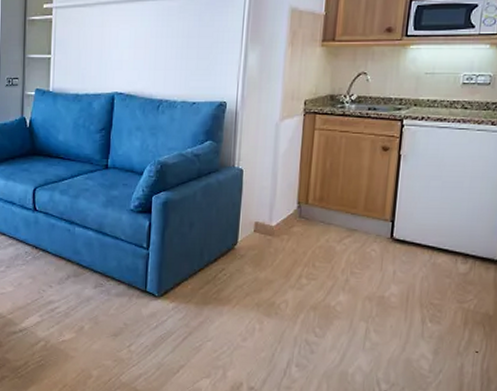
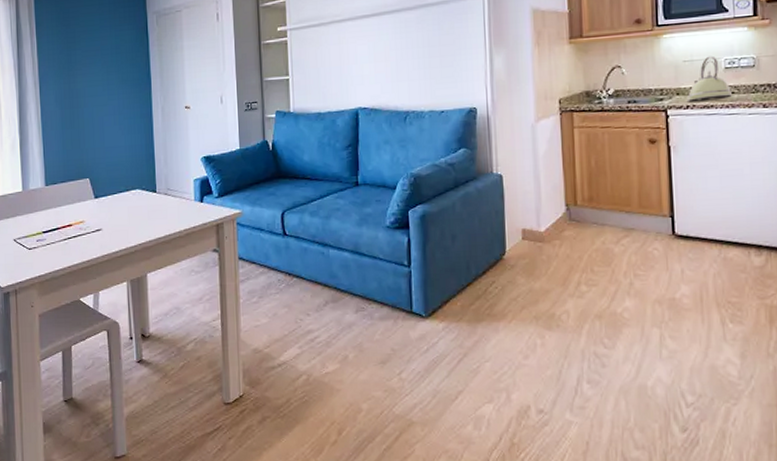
kettle: none [422,70,465,116] -> present [686,55,732,104]

